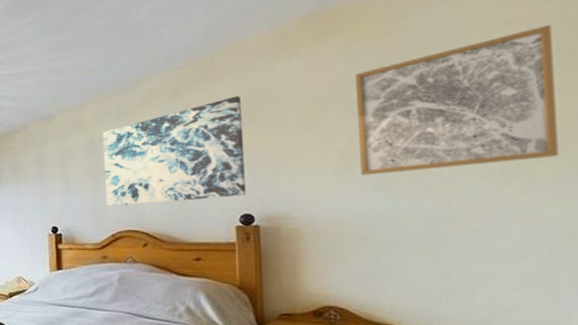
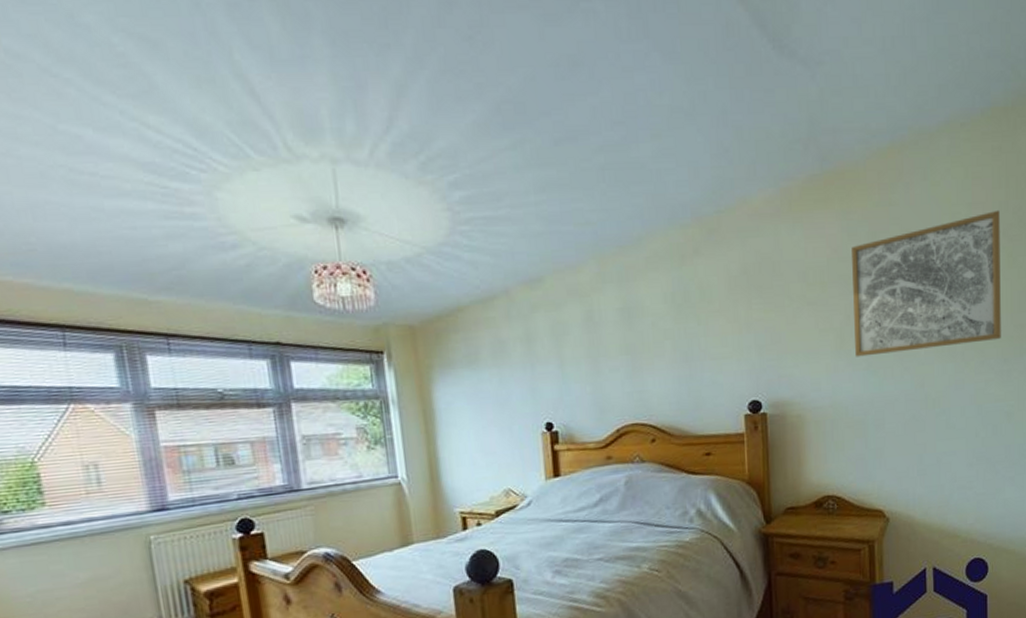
wall art: present [102,96,247,207] -> none [602,264,755,396]

